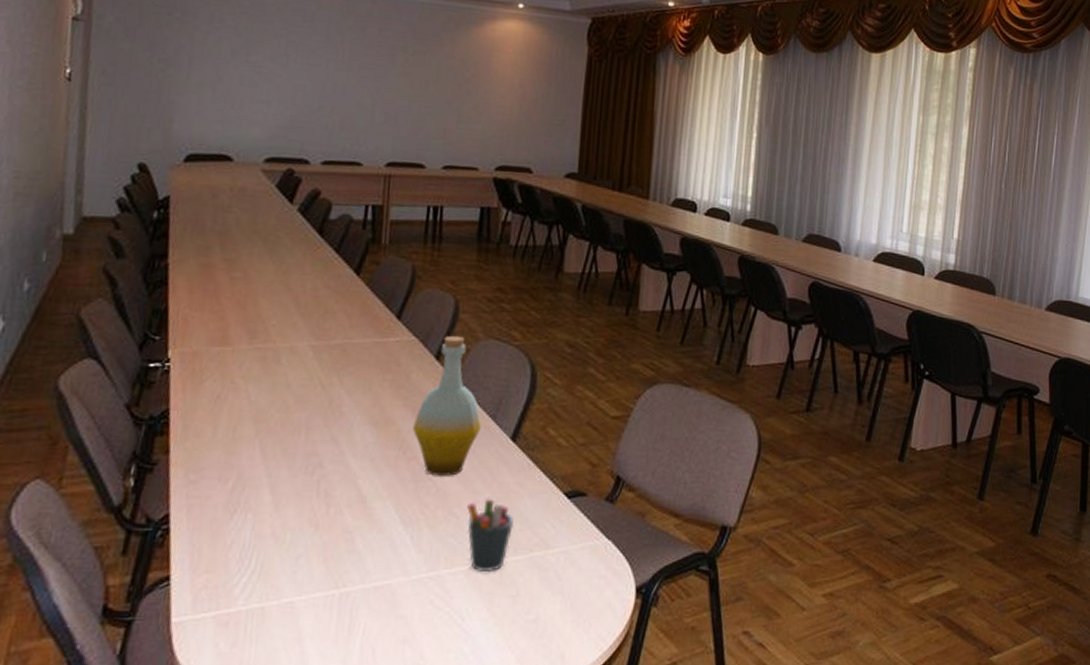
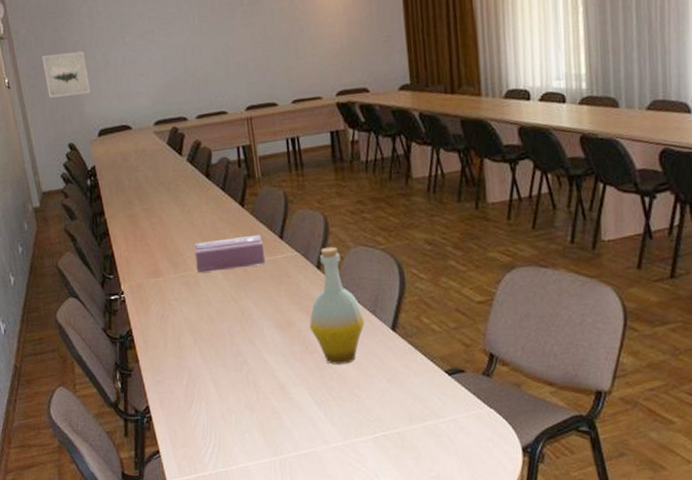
wall art: none [125,51,190,109] -> present [41,51,91,98]
tissue box: none [280,309,375,348] -> present [194,234,266,273]
pen holder: present [467,499,515,573] -> none [365,380,406,440]

